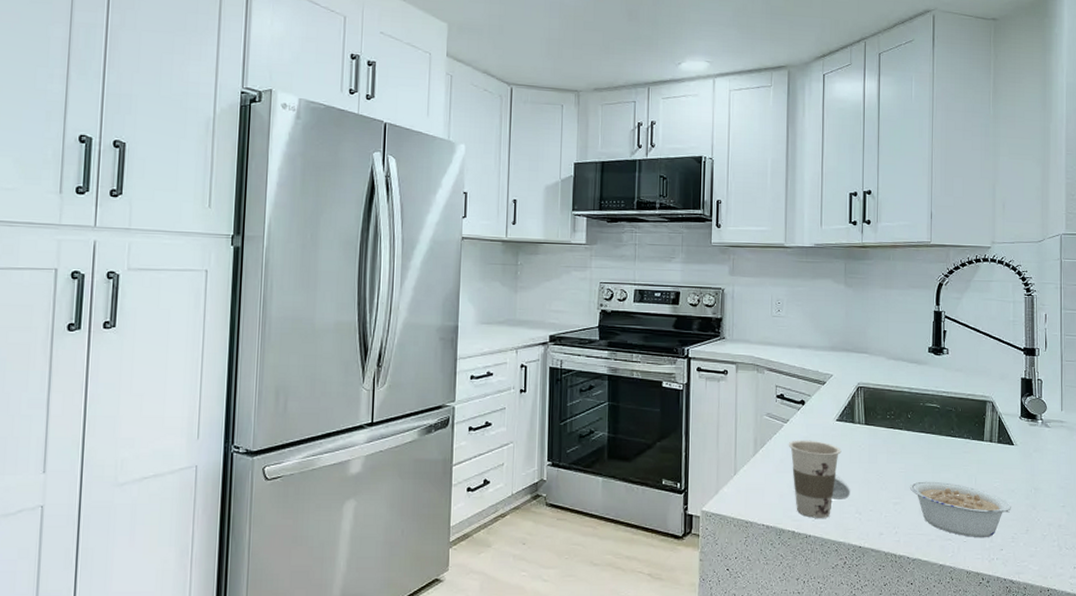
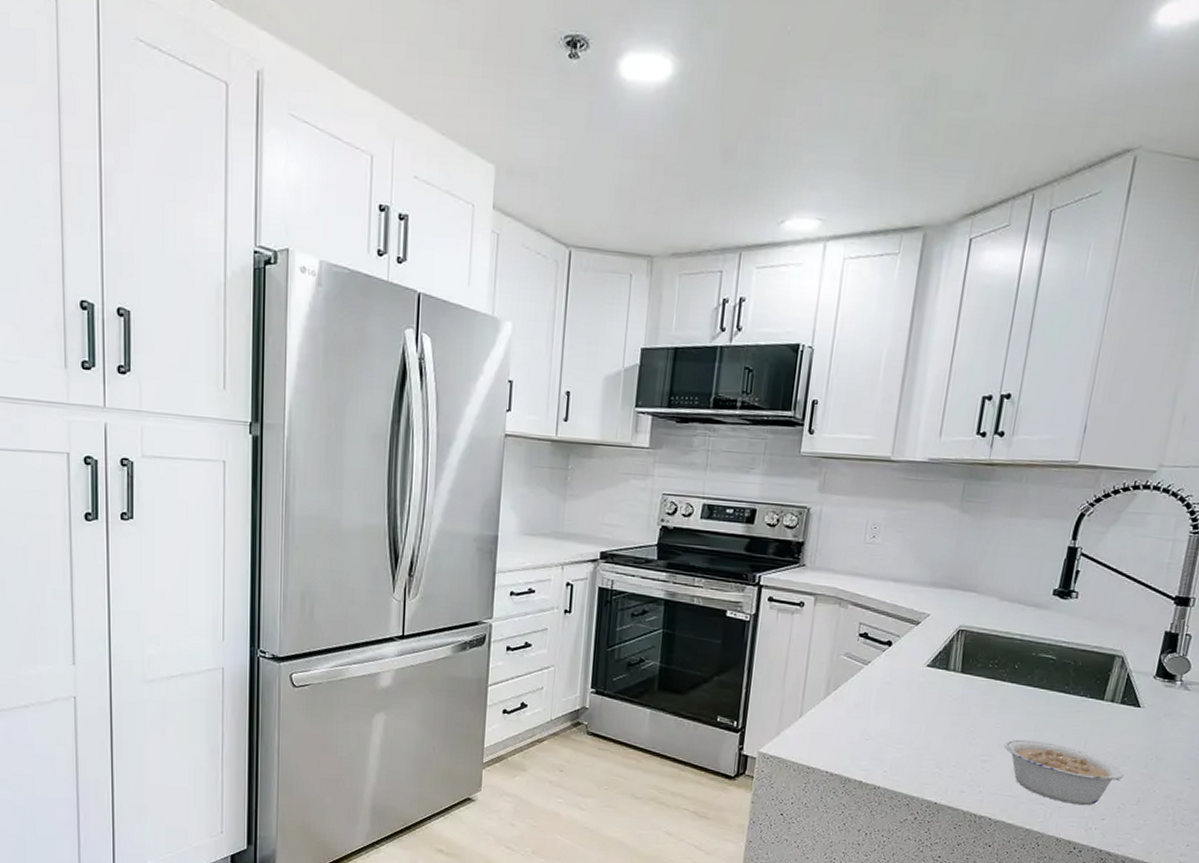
cup: present [788,440,850,518] -> none [866,684,933,770]

